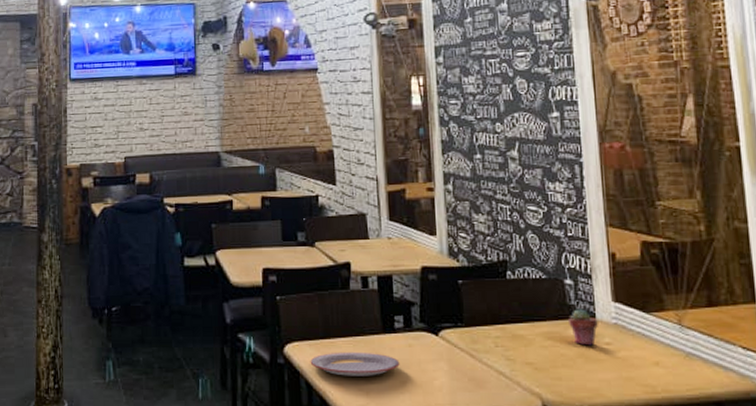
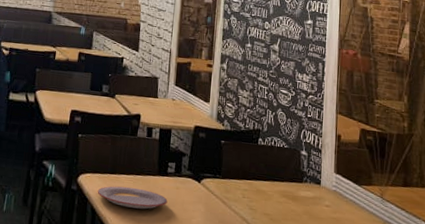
potted succulent: present [569,309,598,346] -> none [300,175,322,206]

